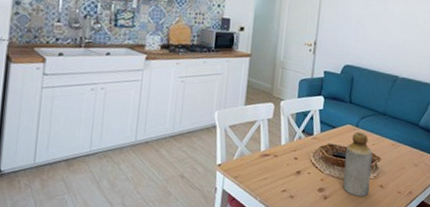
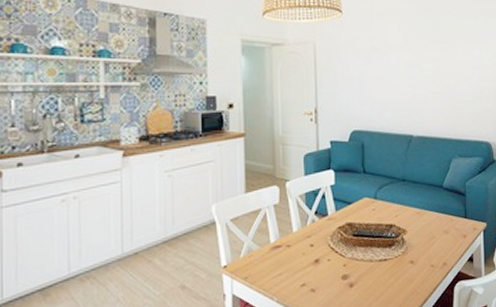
bottle: present [343,131,373,197] -> none [367,204,400,278]

